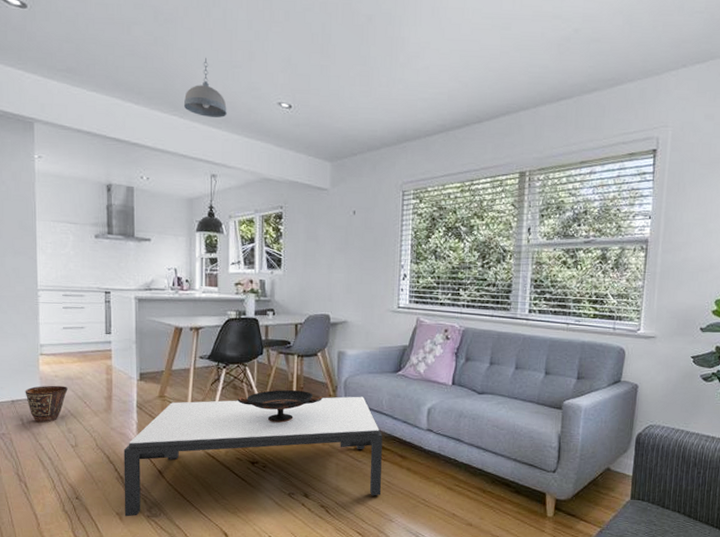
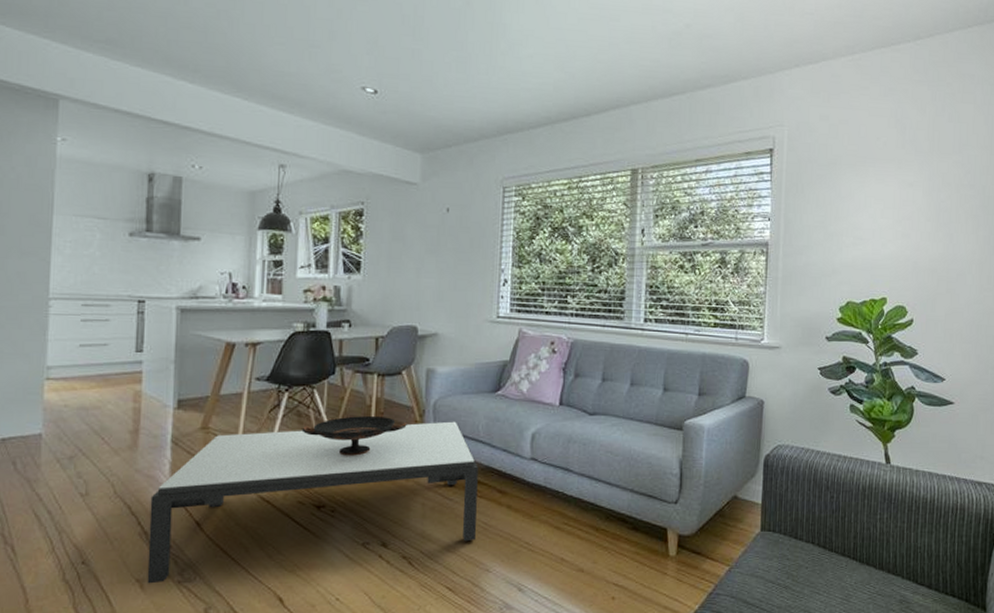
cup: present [25,385,68,423] -> none [21,417,81,466]
pendant light: present [183,58,227,118] -> none [248,35,301,101]

